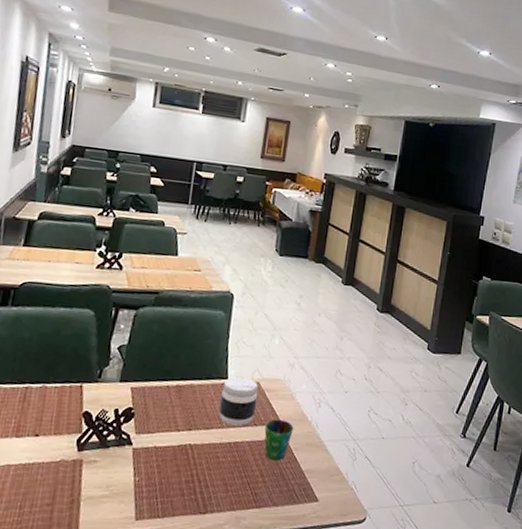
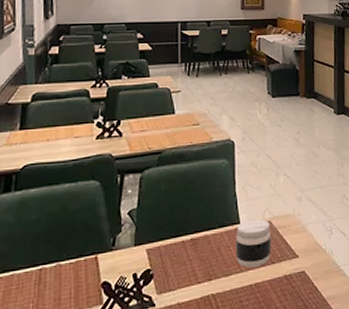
cup: present [264,419,294,461] -> none [282,252,310,295]

